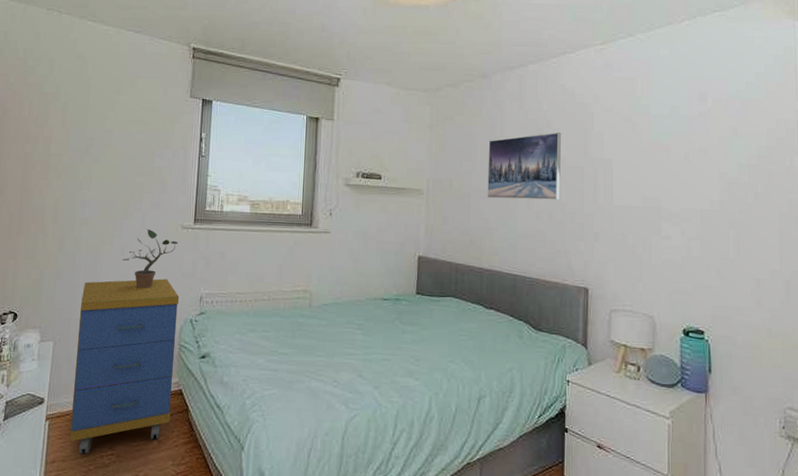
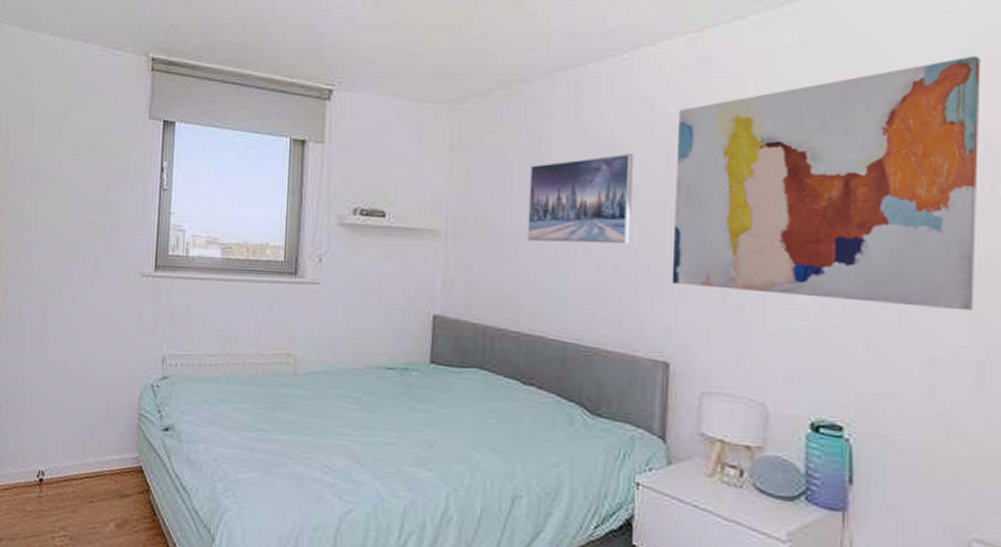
storage cabinet: present [69,278,180,455] -> none [17,335,139,534]
potted plant: present [122,228,178,289] -> none [72,276,136,347]
wall art: none [589,68,783,246] -> present [672,55,981,311]

